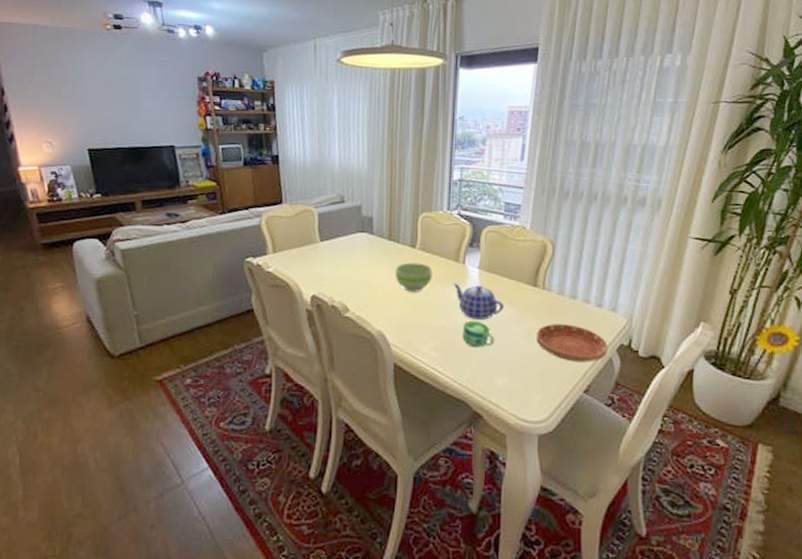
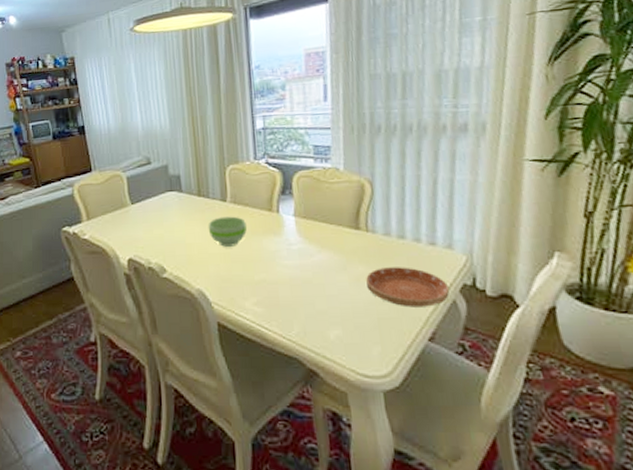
teapot: present [453,283,505,320] -> none [269,233,327,270]
cup: present [462,320,495,348] -> none [285,271,321,300]

